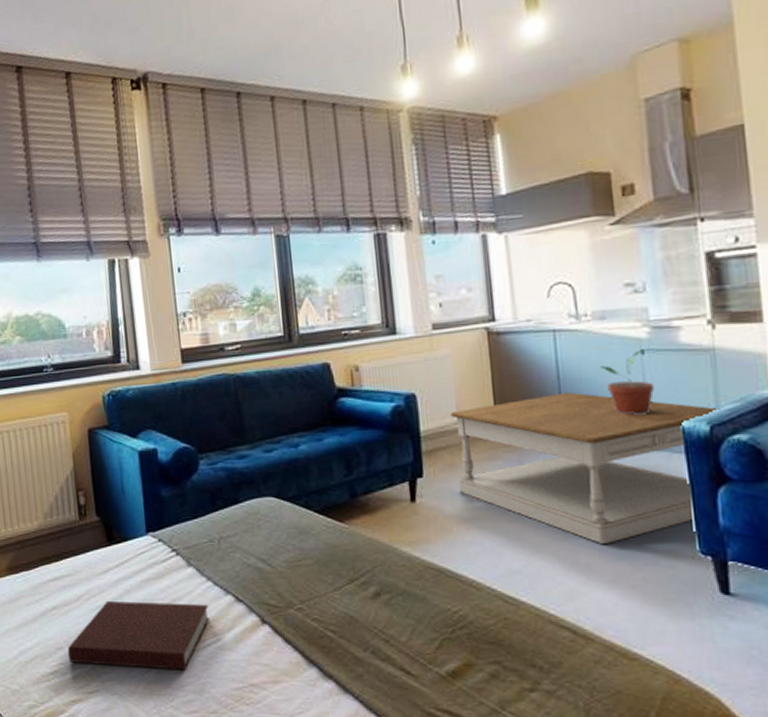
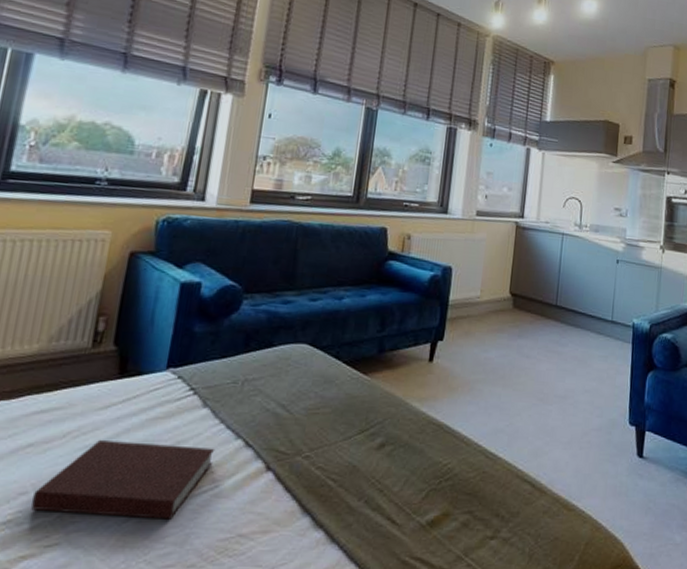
coffee table: present [450,392,720,545] -> none [469,284,658,412]
potted plant: present [600,349,654,415] -> none [588,259,620,310]

